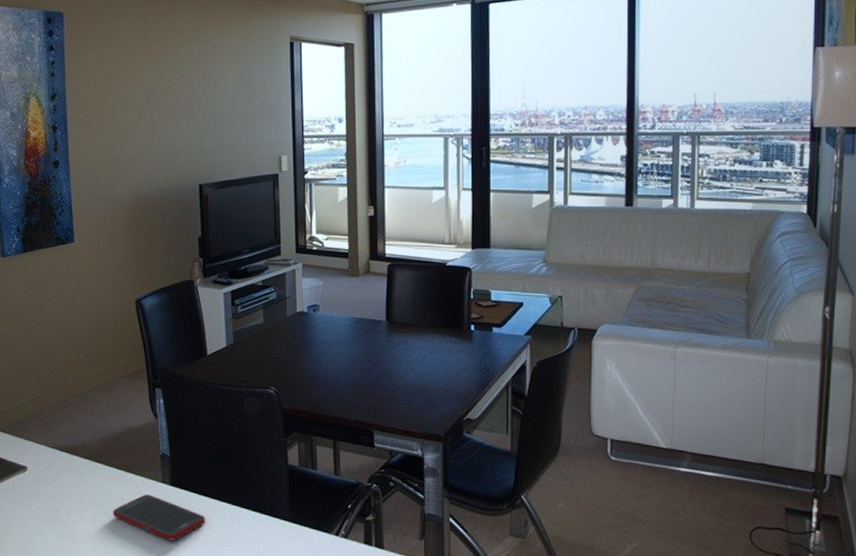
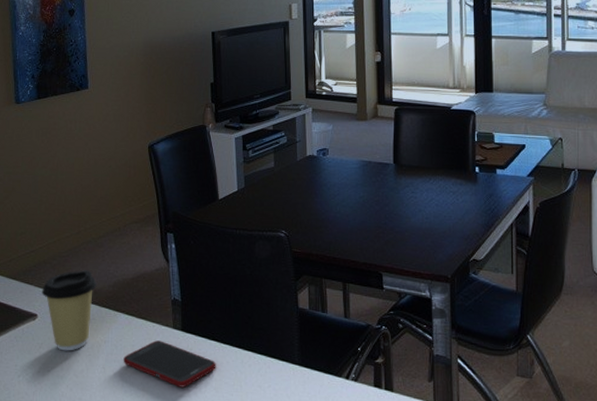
coffee cup: none [31,424,85,503] -> present [42,270,97,351]

